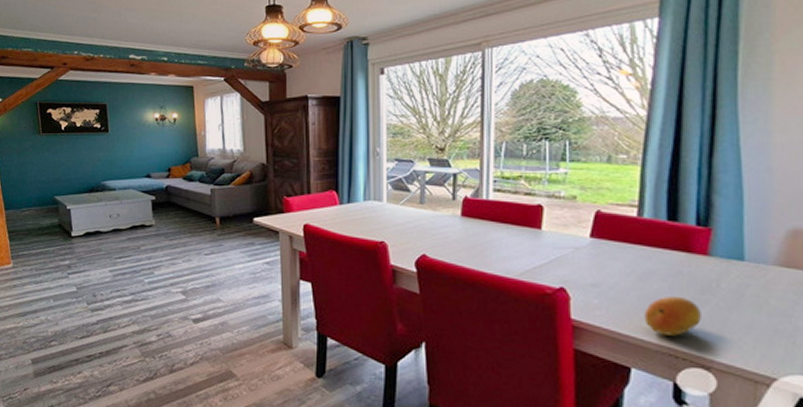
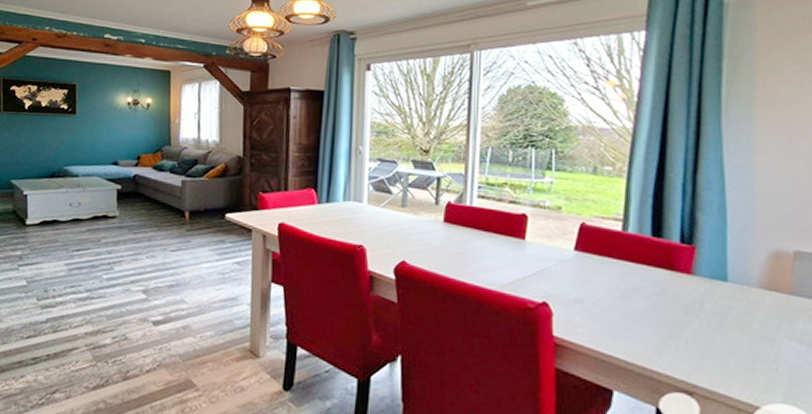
fruit: present [643,295,701,336] -> none [627,315,685,358]

